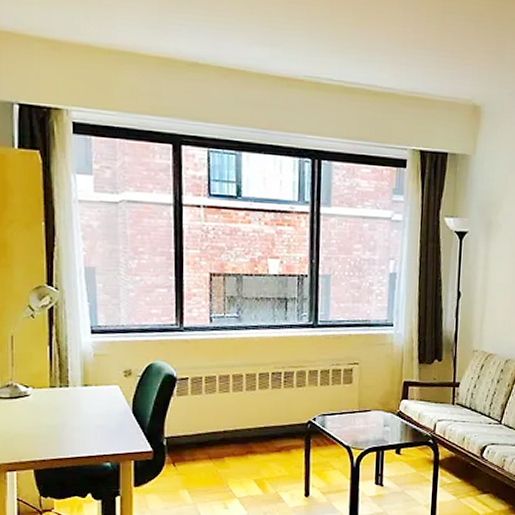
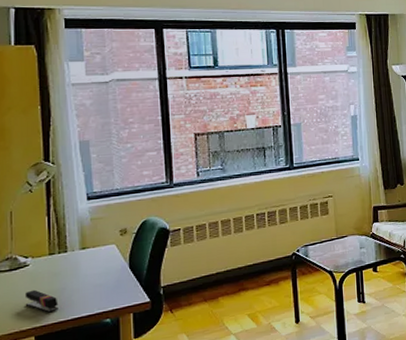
stapler: none [24,421,58,448] -> present [24,289,59,313]

